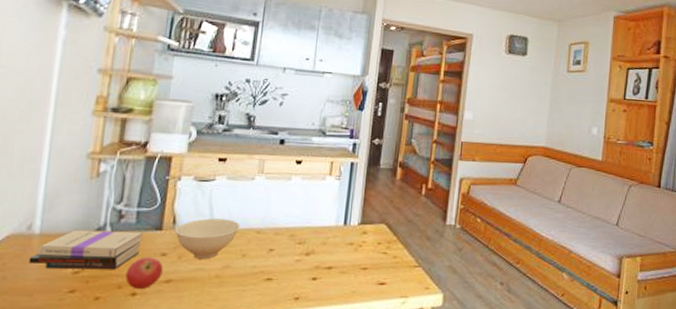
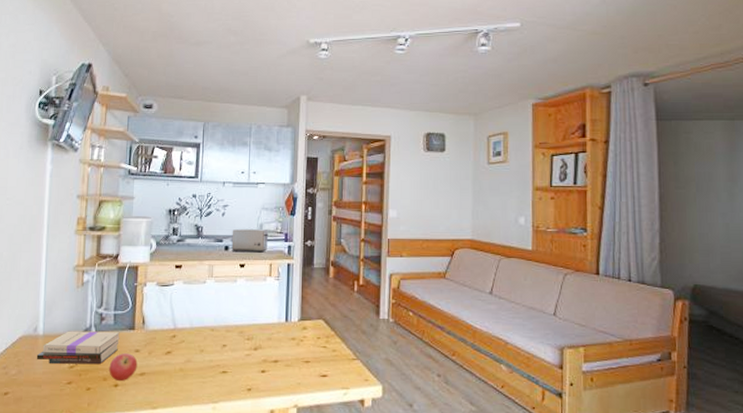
bowl: present [175,218,241,259] -> none [145,318,197,355]
toaster: none [288,120,333,149] -> present [231,228,269,253]

